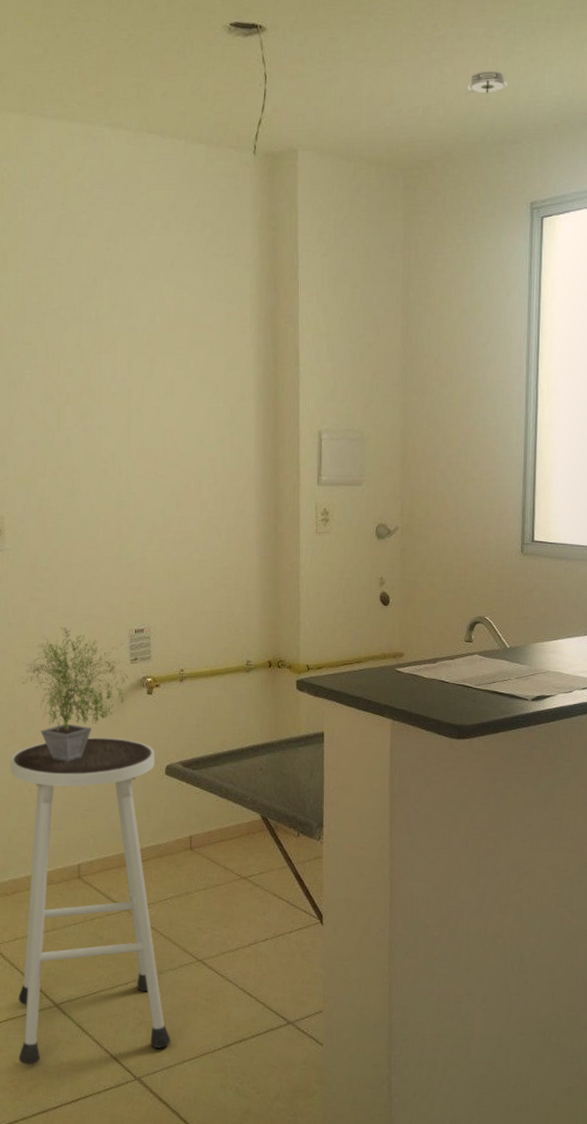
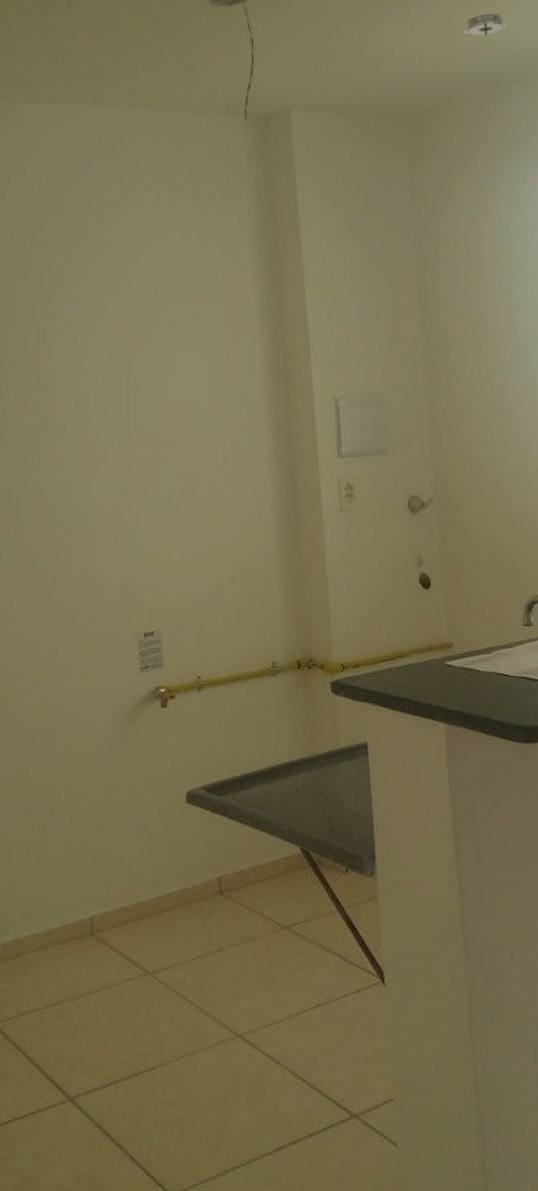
stool: present [10,737,171,1065] -> none [9,762,210,1179]
potted plant: present [20,627,130,762] -> none [19,635,141,792]

